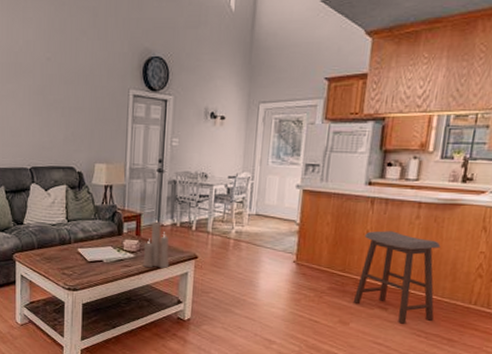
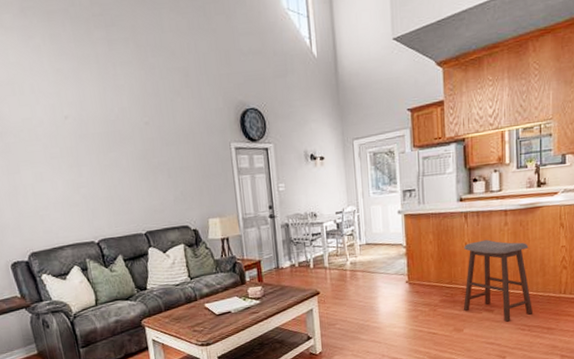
candle: present [142,220,170,269] -> none [268,264,295,311]

